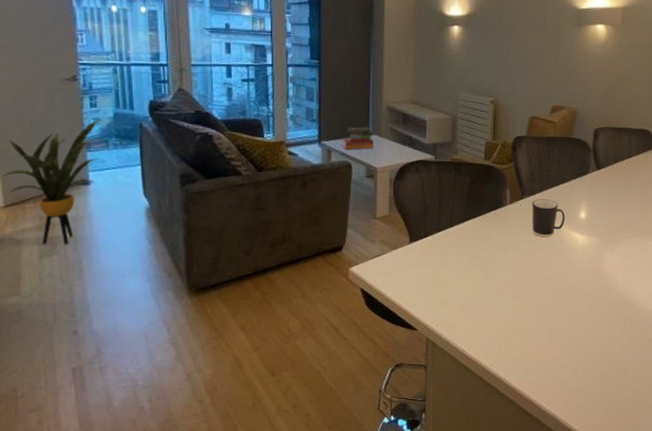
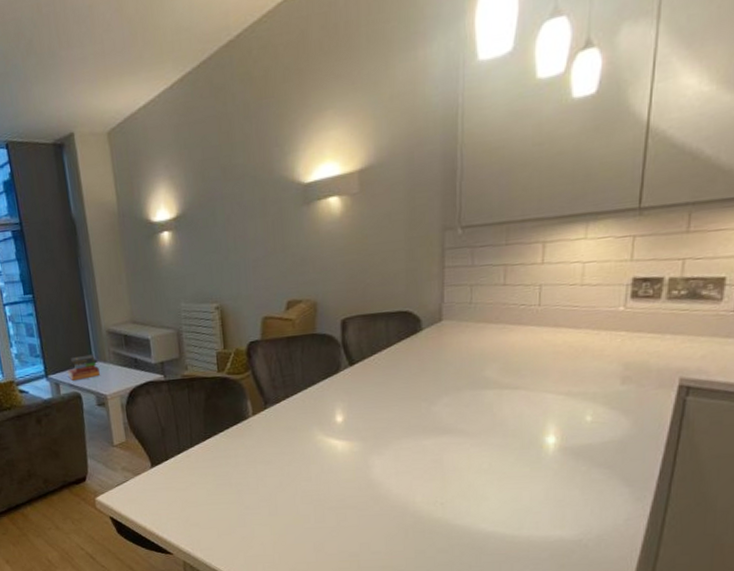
mug: present [531,199,566,238] -> none [278,406,319,448]

